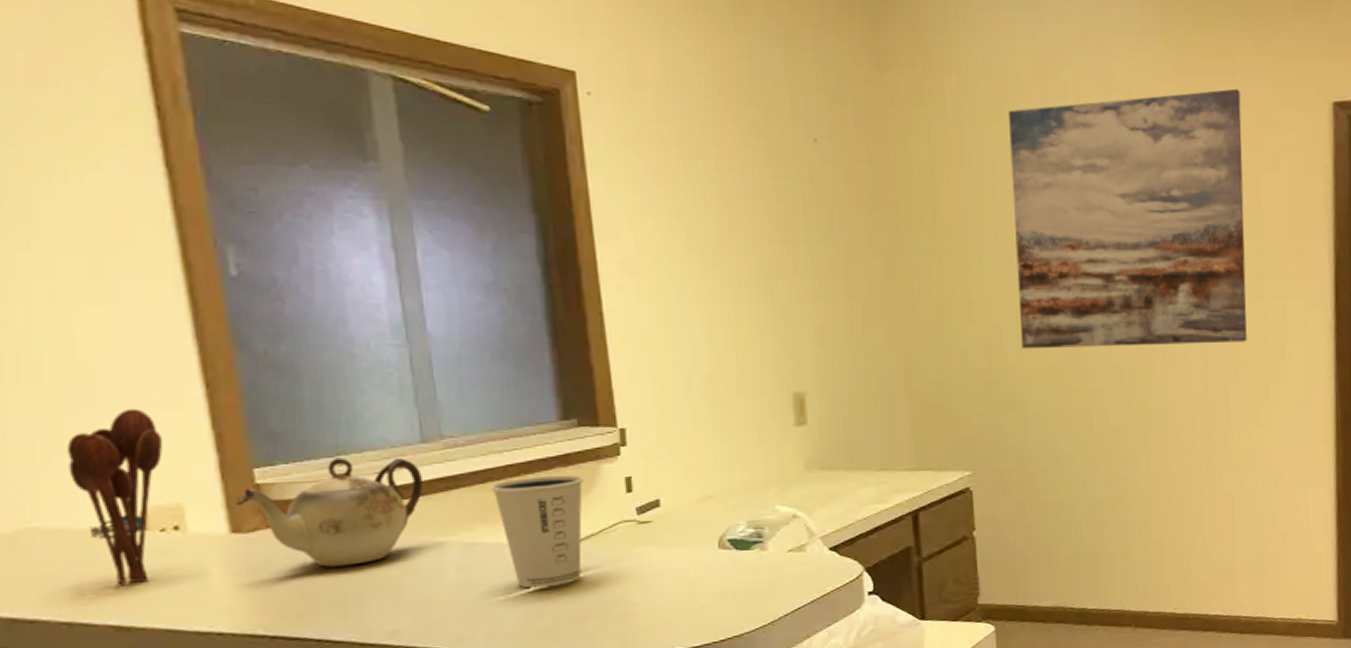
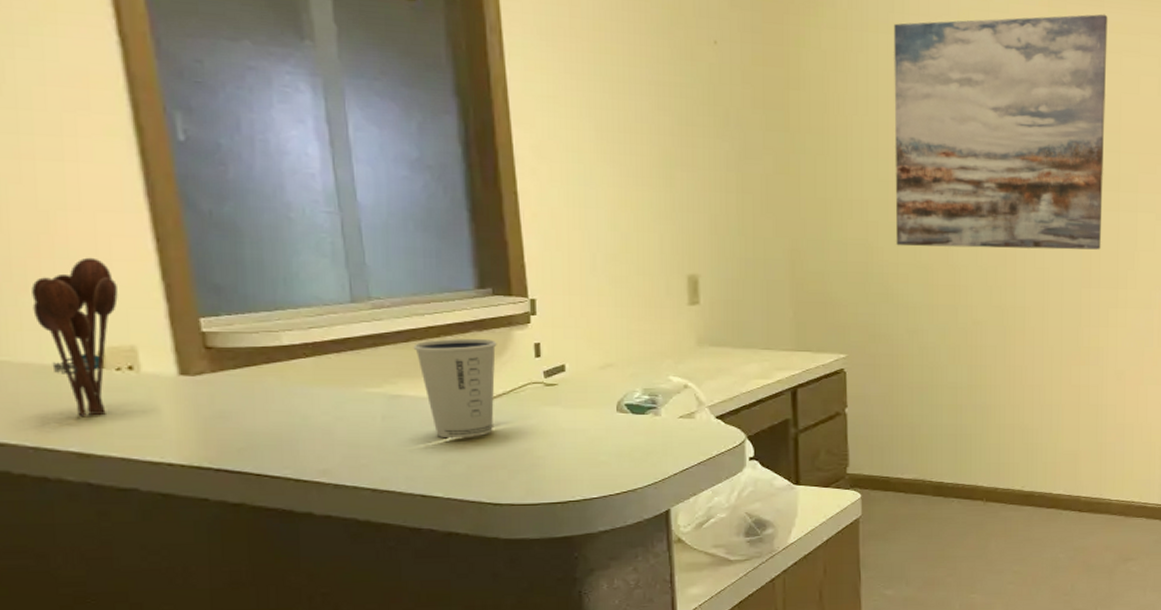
teapot: present [236,457,423,567] -> none [184,312,352,410]

